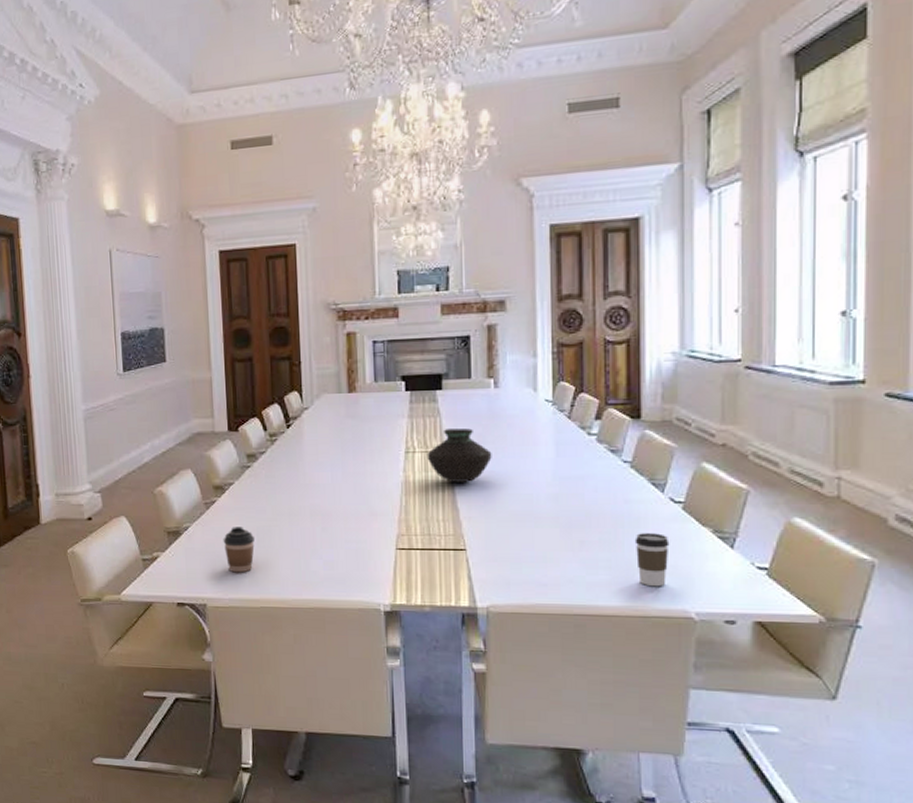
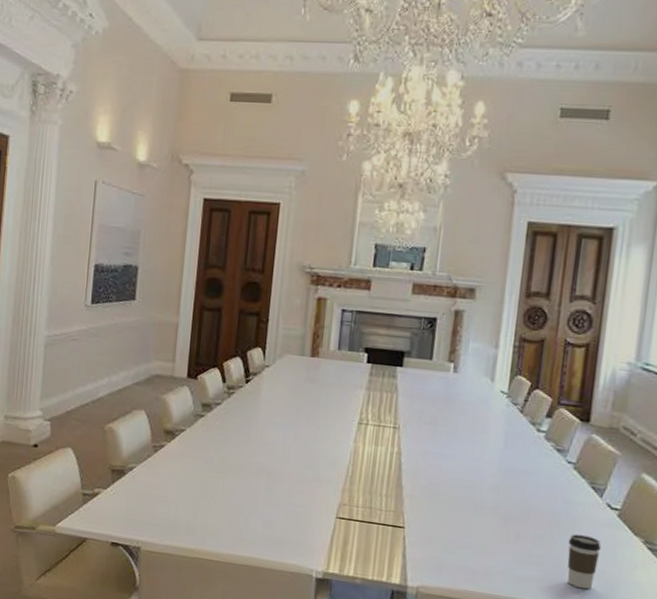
coffee cup: present [223,527,255,573] -> none [166,473,198,521]
vase: present [427,428,492,482] -> none [378,406,443,462]

